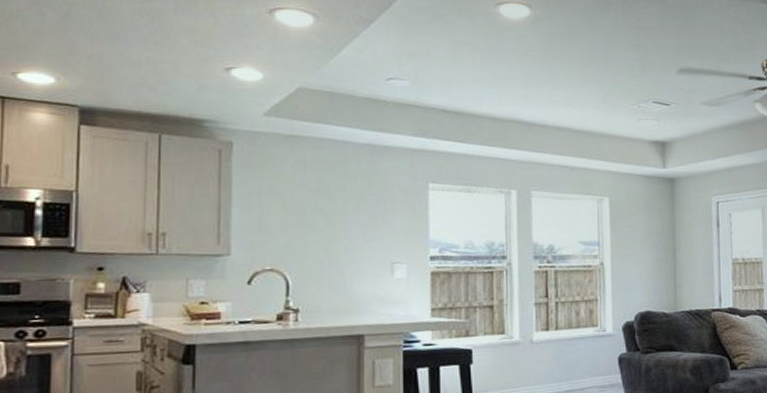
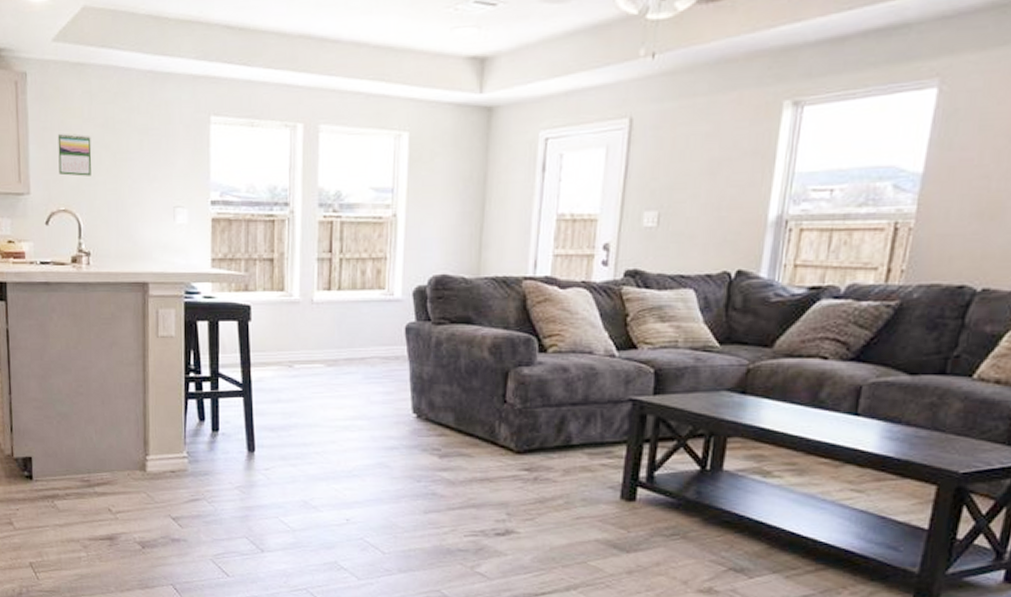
calendar: none [265,197,304,237] -> present [57,133,92,177]

